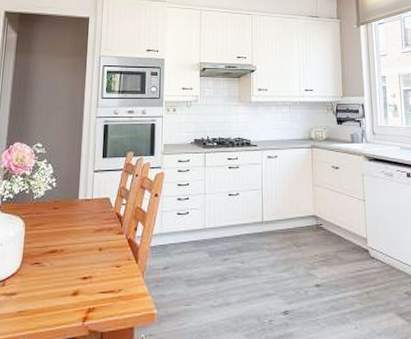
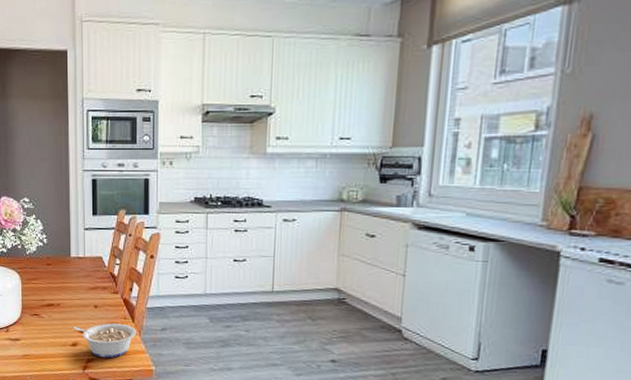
legume: none [75,266,139,306] -> present [73,323,136,358]

